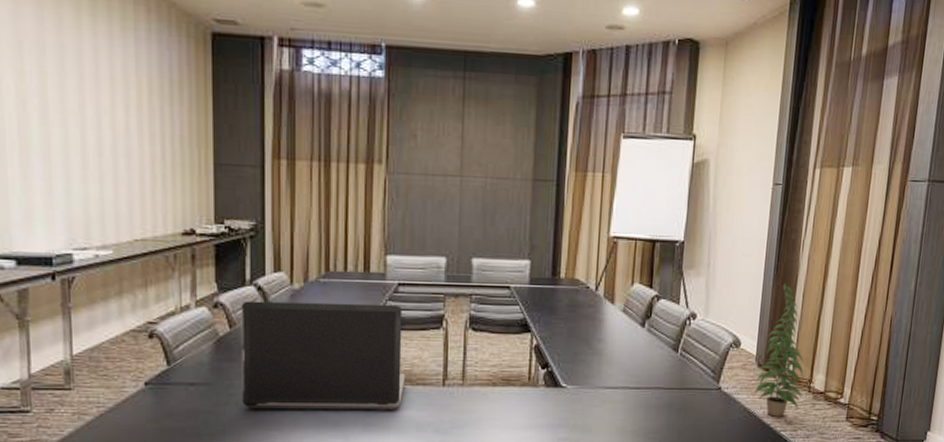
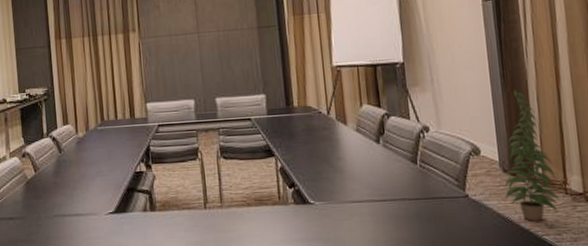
laptop computer: present [241,300,406,411] -> none [41,142,173,237]

